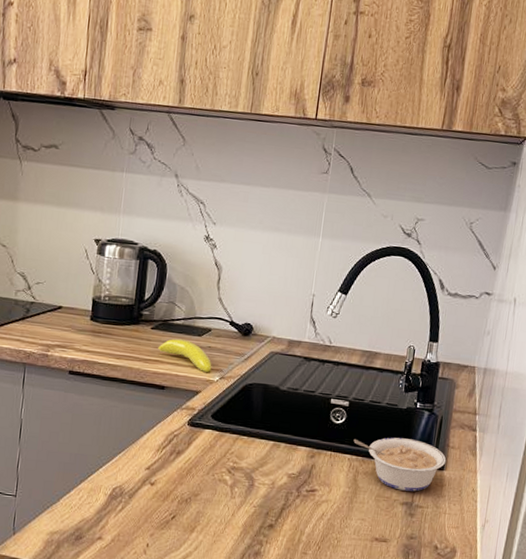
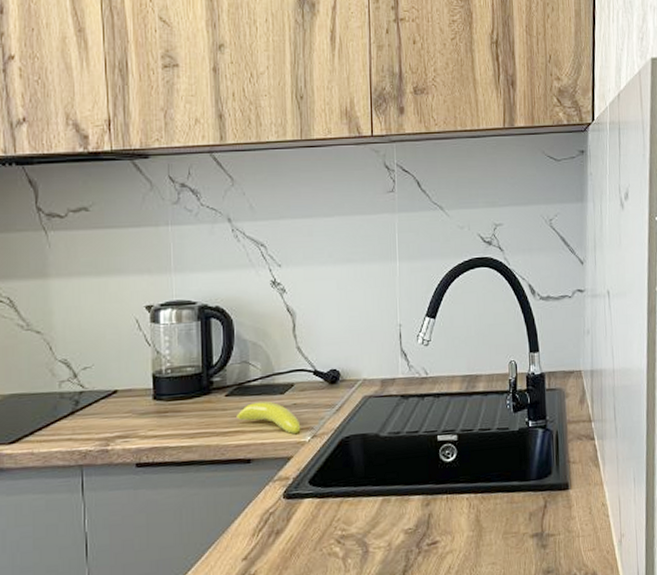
legume: present [353,437,446,492] -> none [469,462,570,522]

